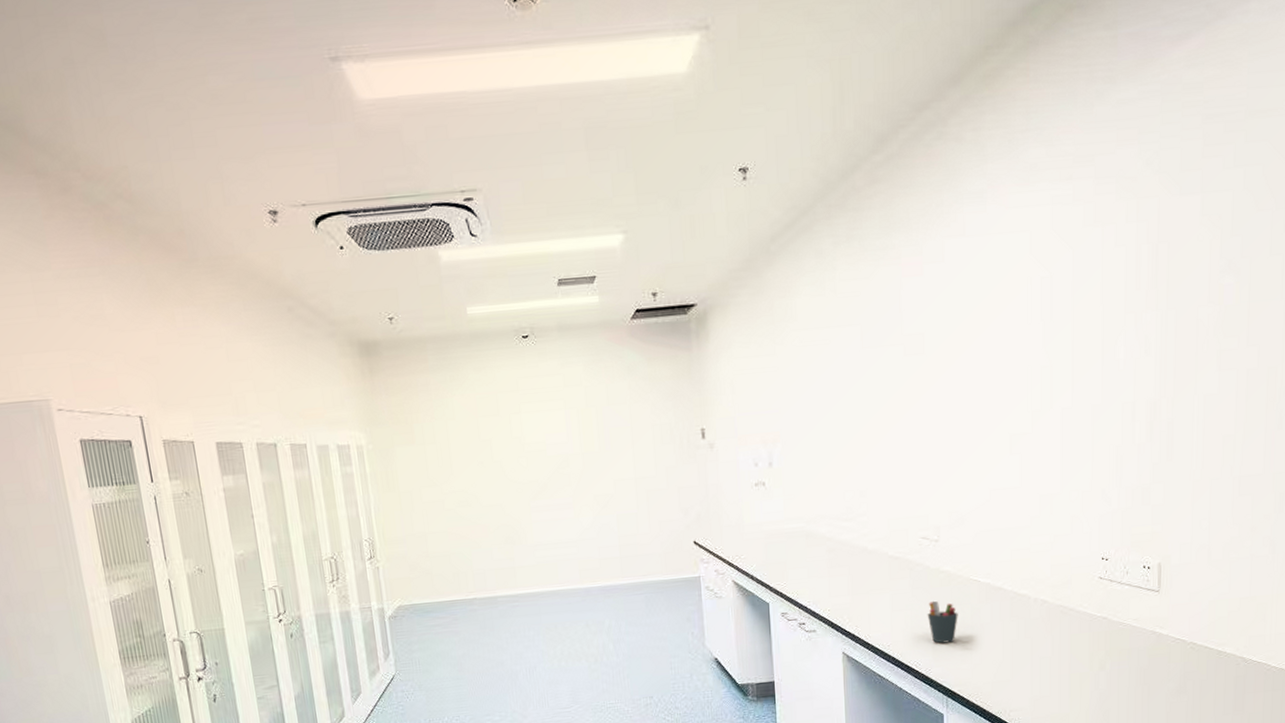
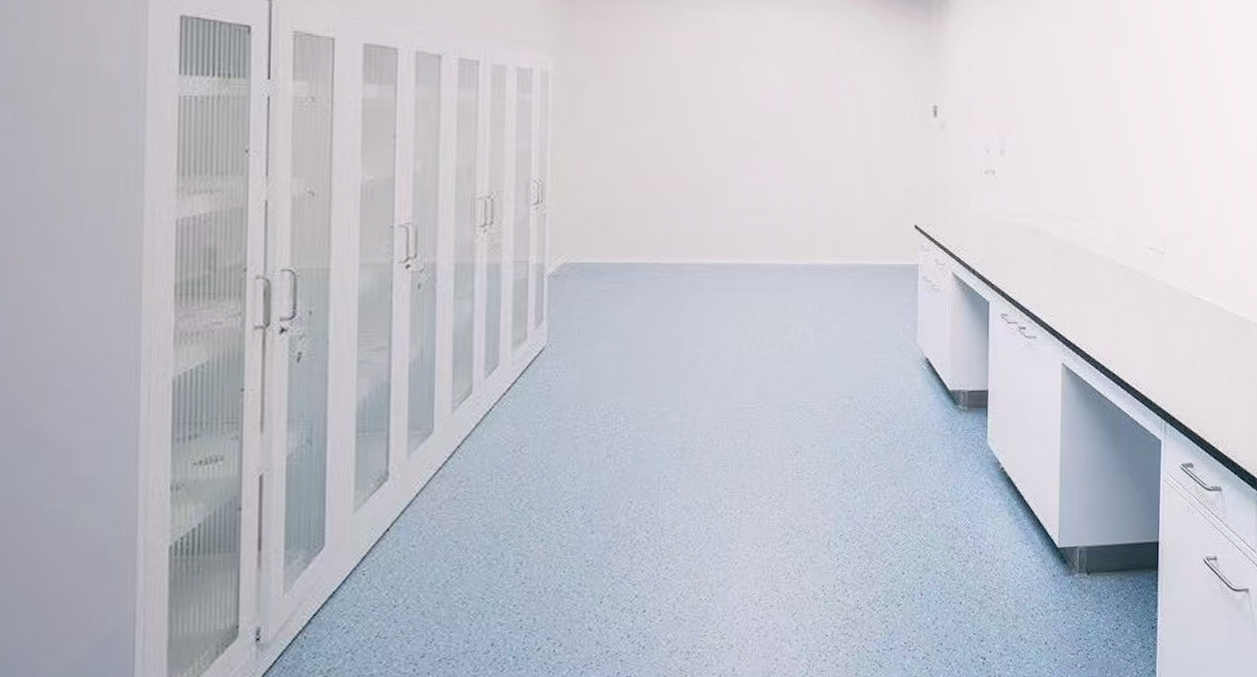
pen holder: present [927,600,958,644] -> none [1150,315,1180,363]

